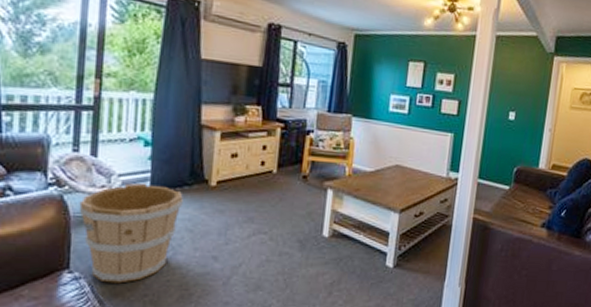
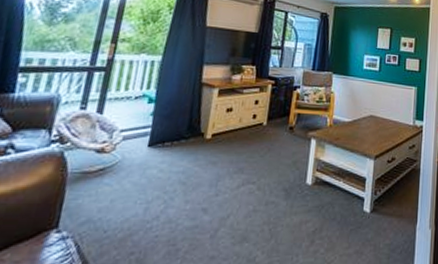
wooden bucket: present [79,182,183,284] -> none [77,137,180,242]

